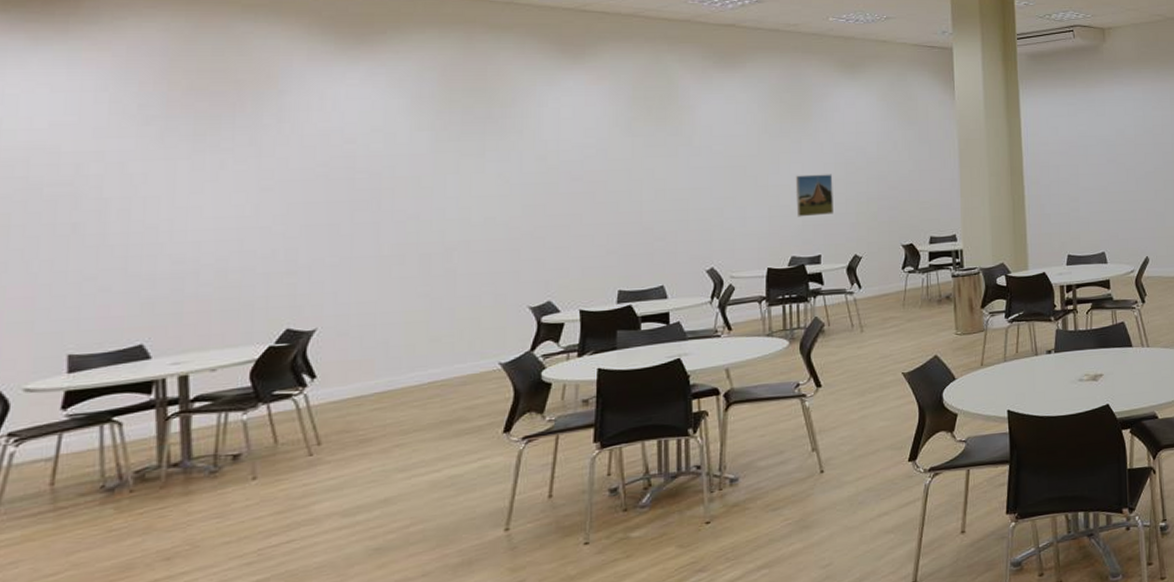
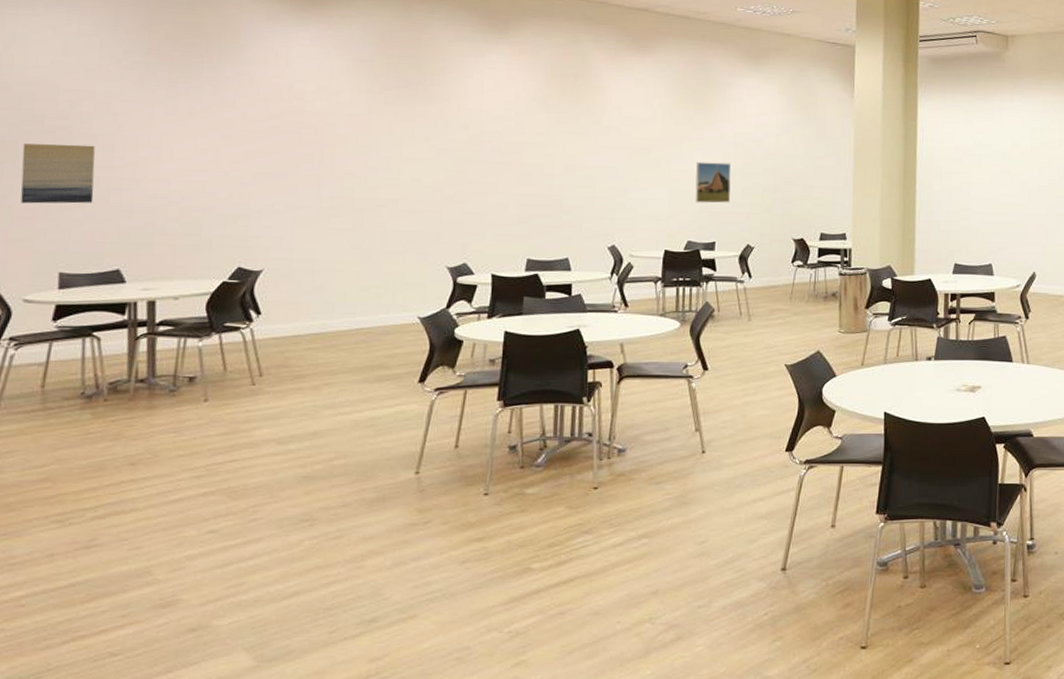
wall art: none [16,211,108,282] -> present [20,143,95,204]

